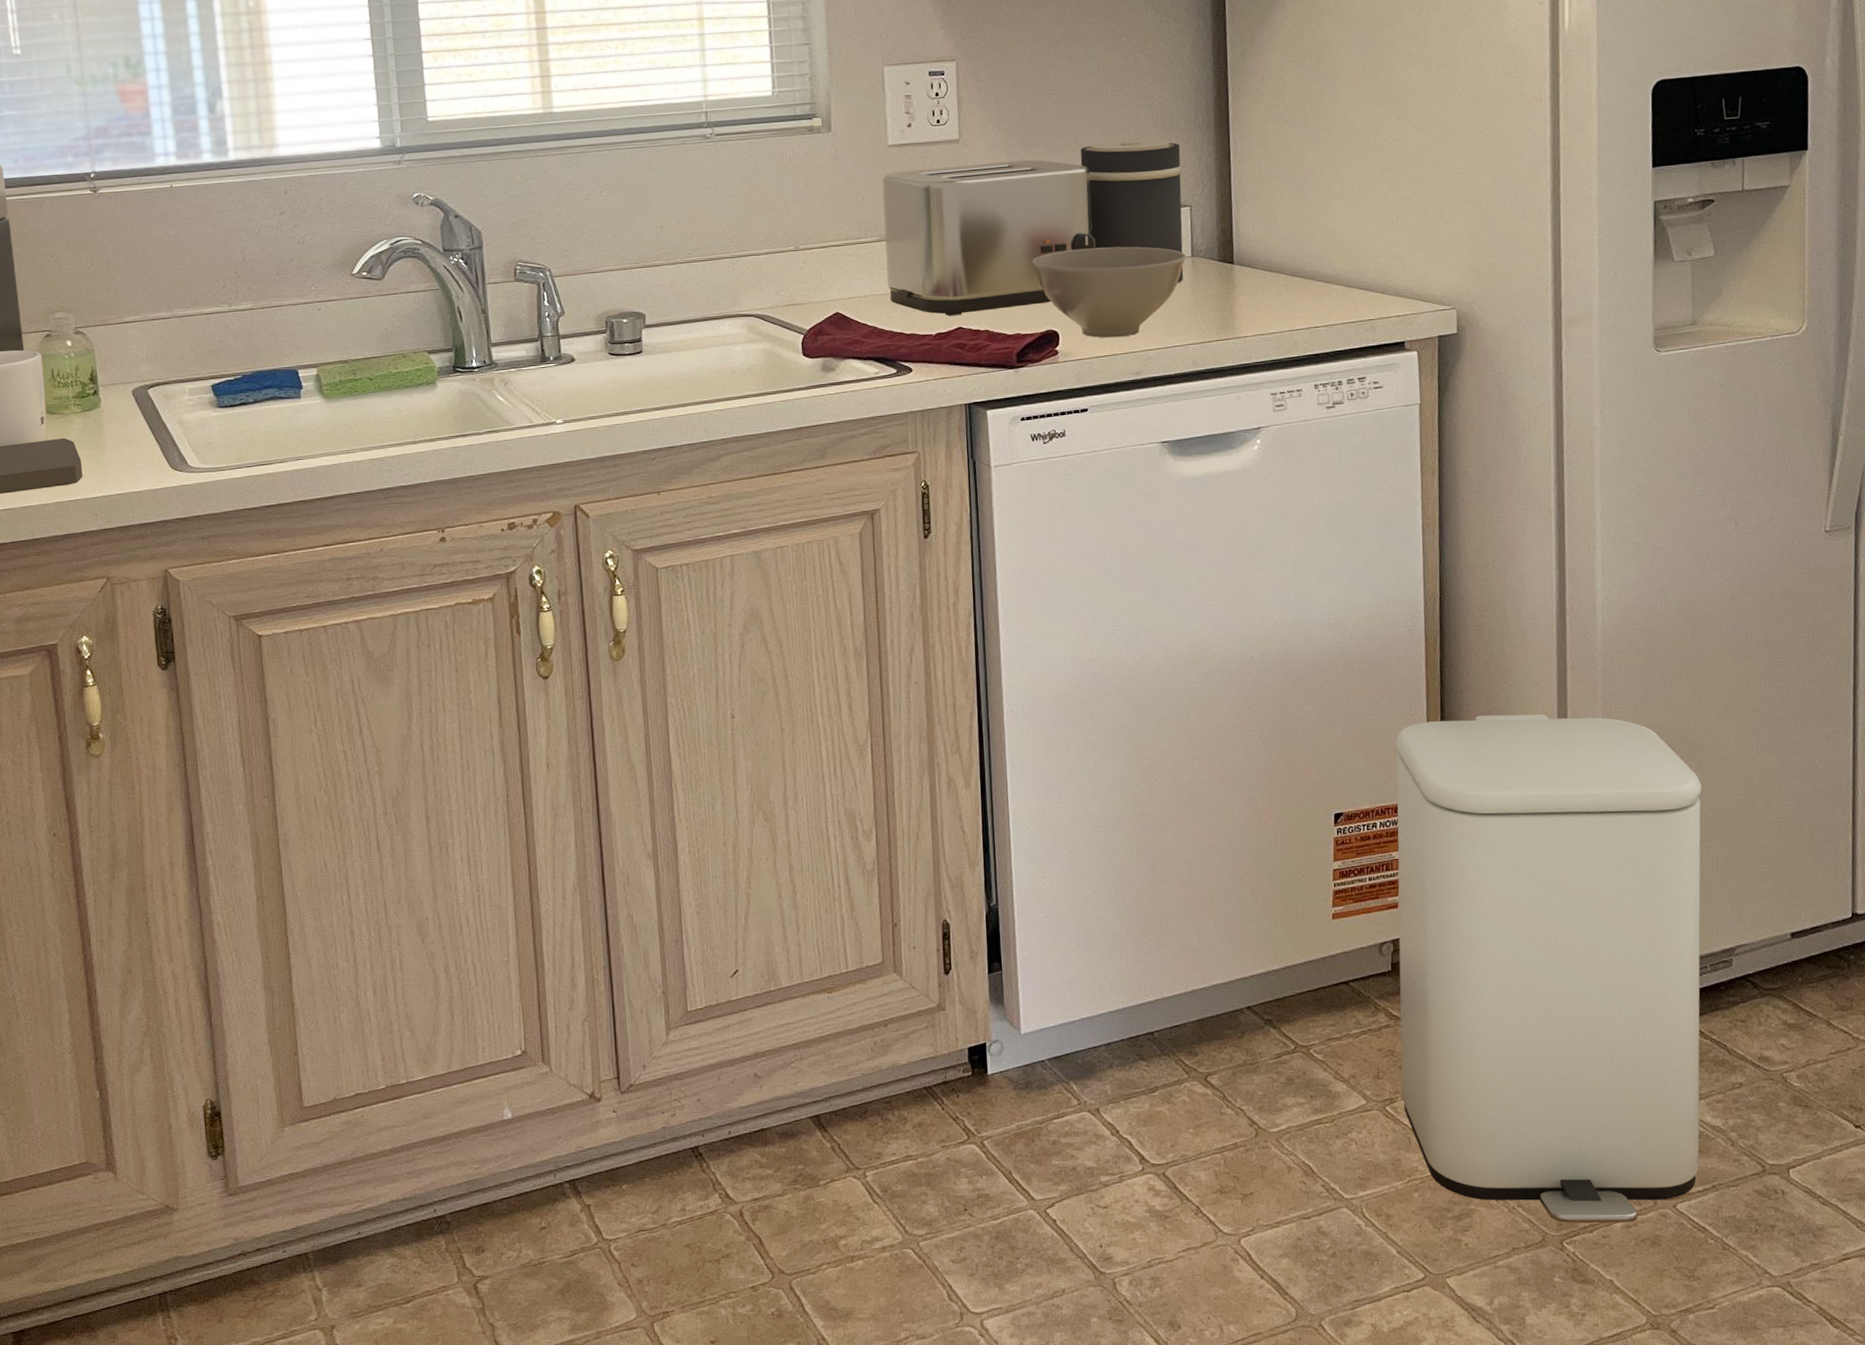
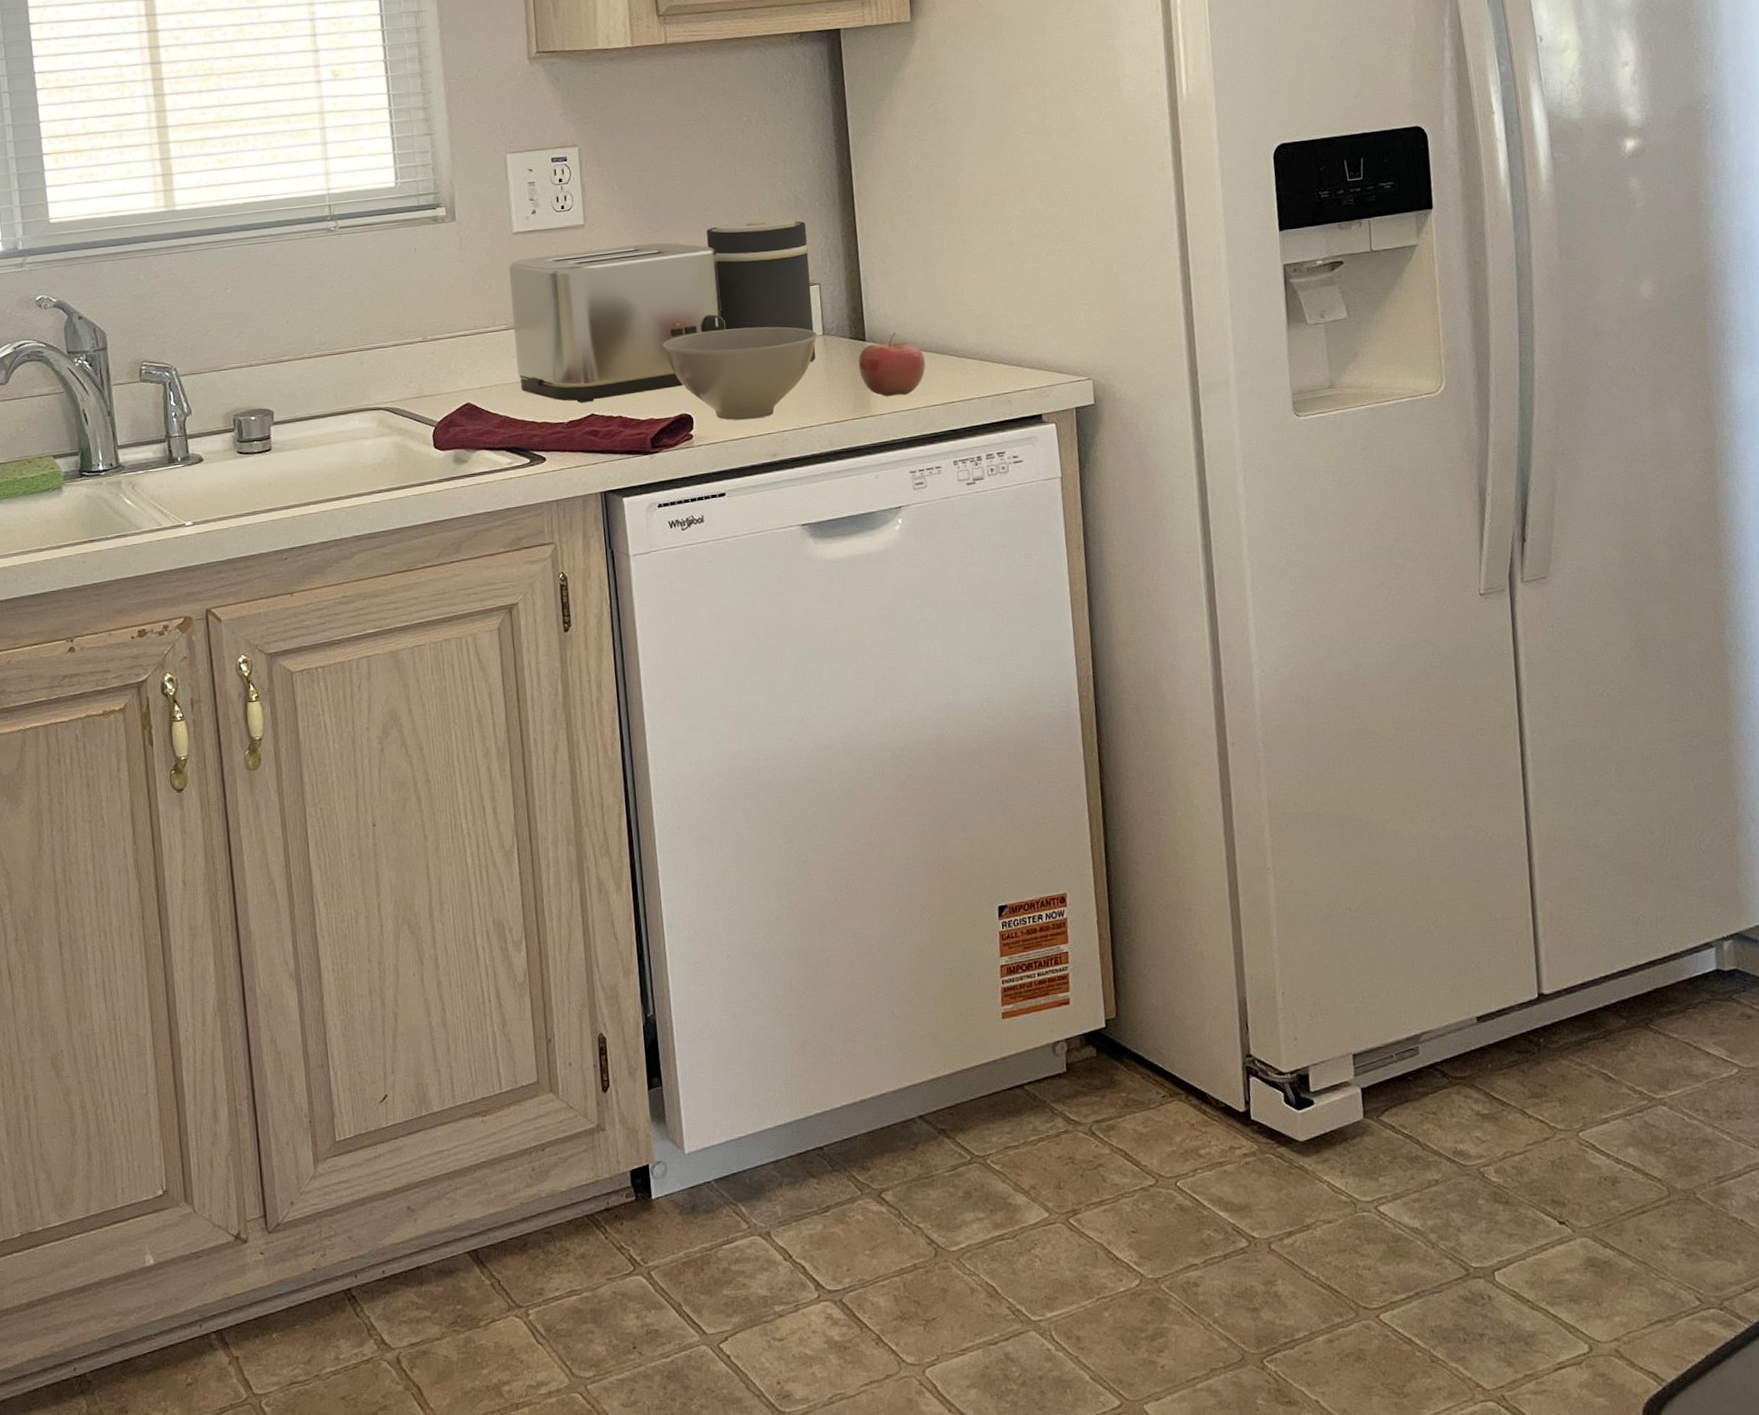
fruit: none [1225,256,1292,320] -> present [858,333,926,397]
pedal bin: present [1395,714,1702,1224] -> none [1056,794,1400,1339]

